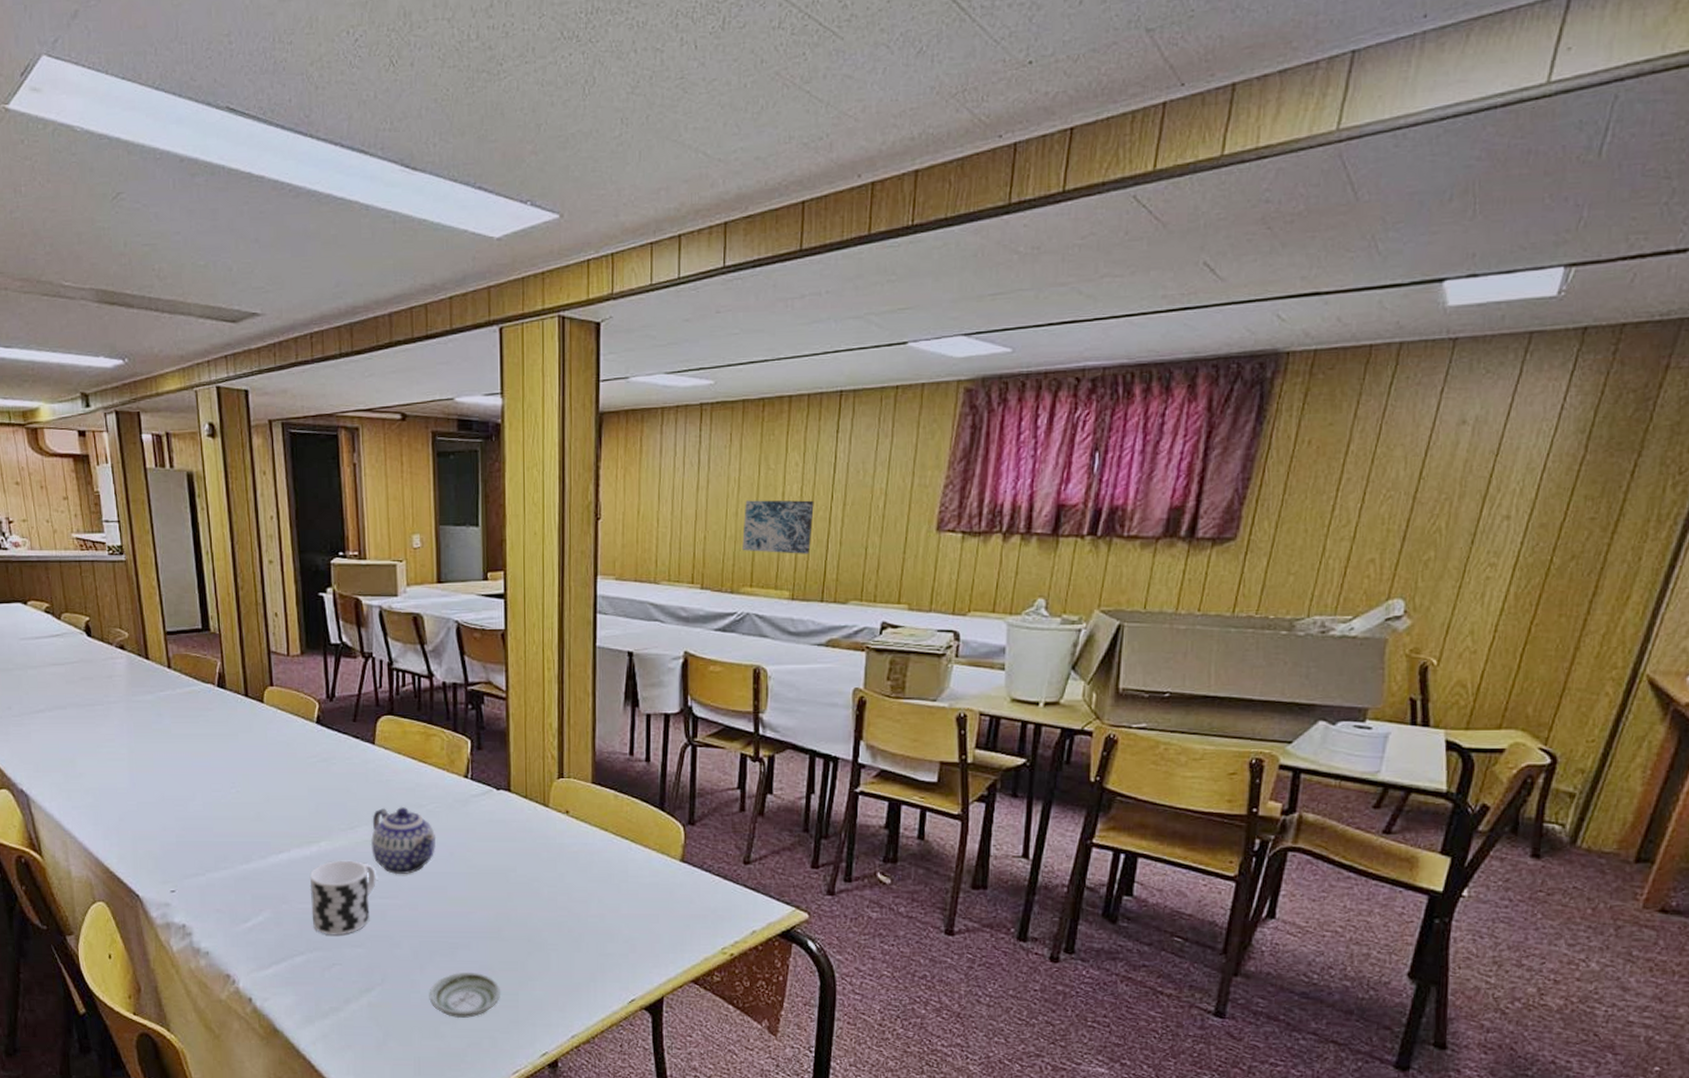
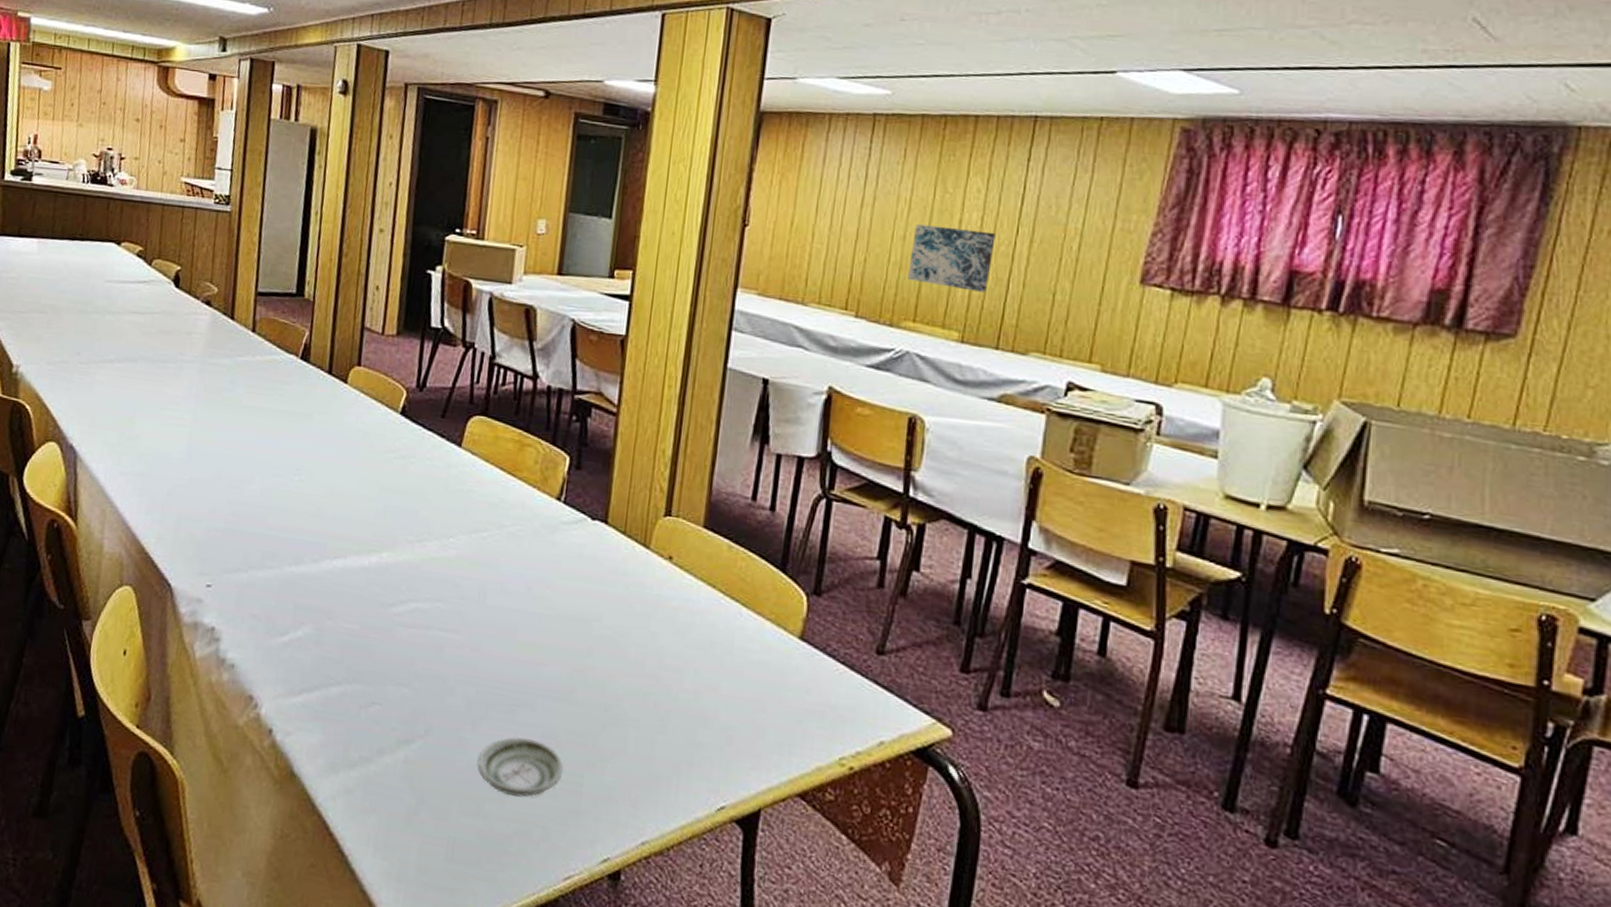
cup: present [310,860,376,936] -> none [357,576,439,669]
teapot: present [371,806,436,875] -> none [438,522,514,606]

